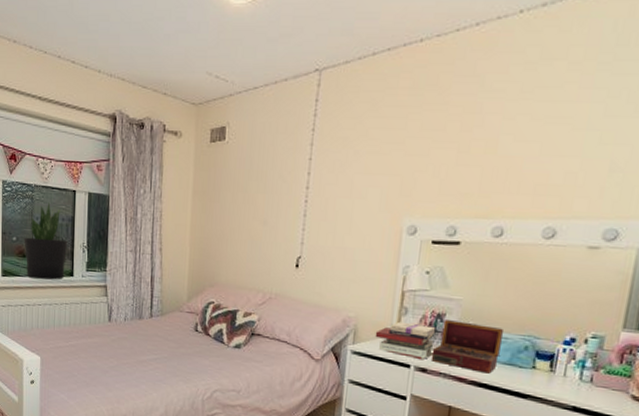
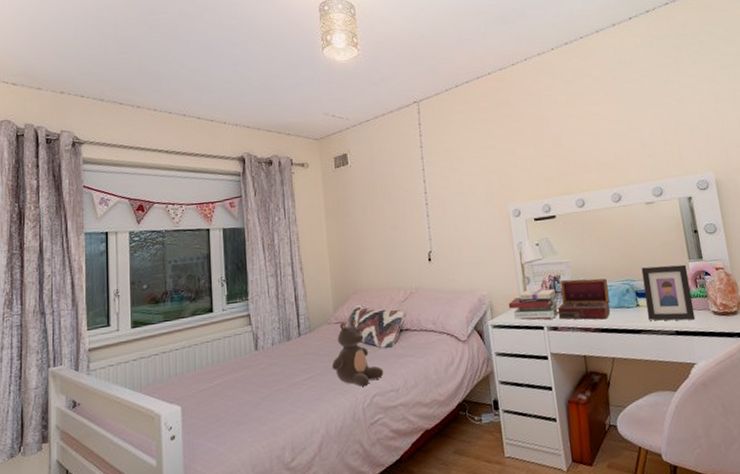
planter: present [24,201,68,281] -> none [155,243,205,325]
teddy bear: none [178,312,228,381] -> present [331,319,384,388]
picture frame: none [542,325,617,400] -> present [641,264,696,321]

